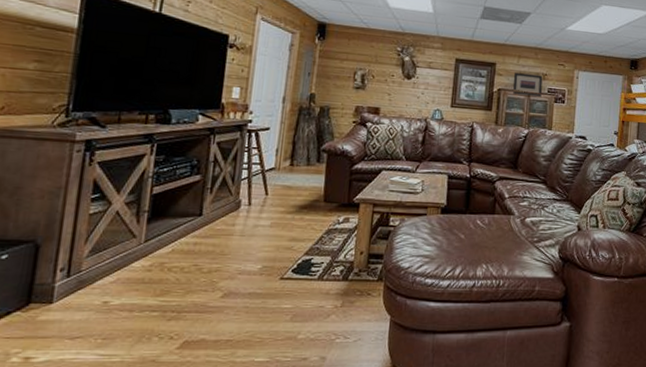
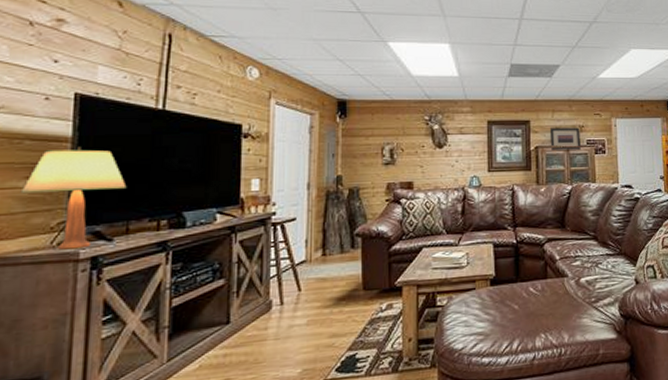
table lamp: none [29,38,122,132] -> present [20,146,127,250]

